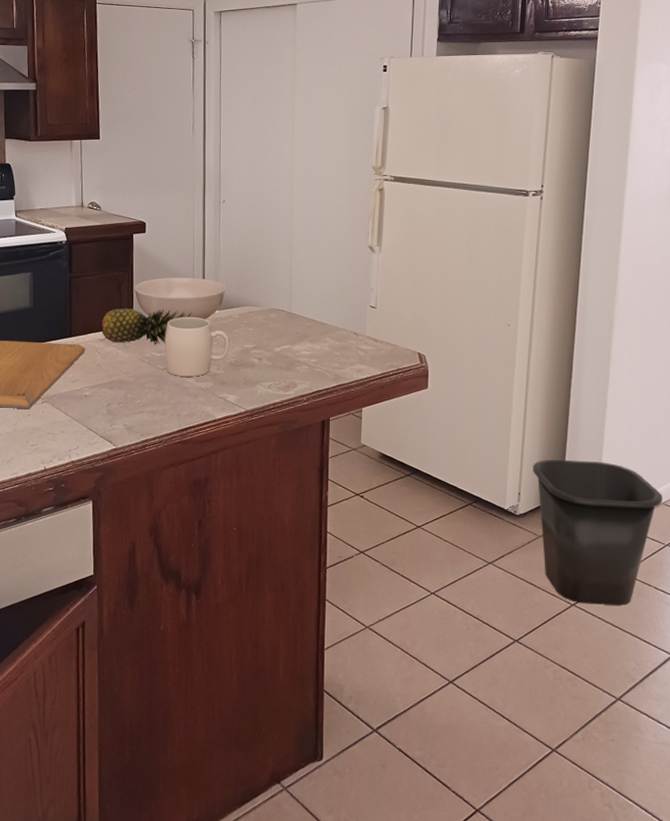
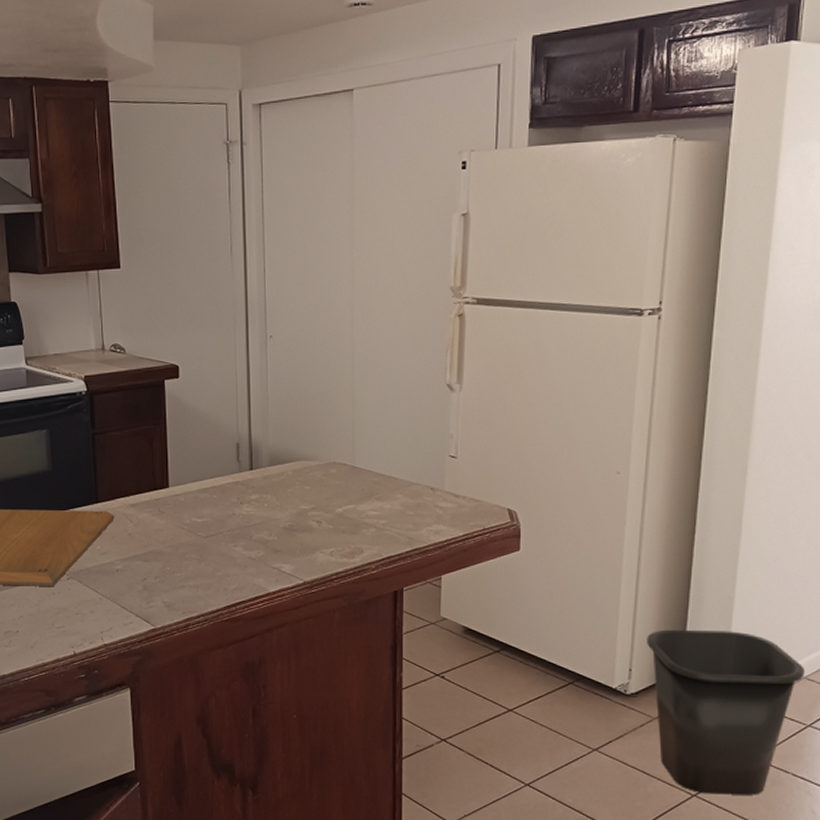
fruit: present [101,308,192,345] -> none [132,466,237,509]
bowl: present [134,277,226,320] -> none [168,429,277,479]
mug: present [164,316,230,377] -> none [206,475,283,545]

